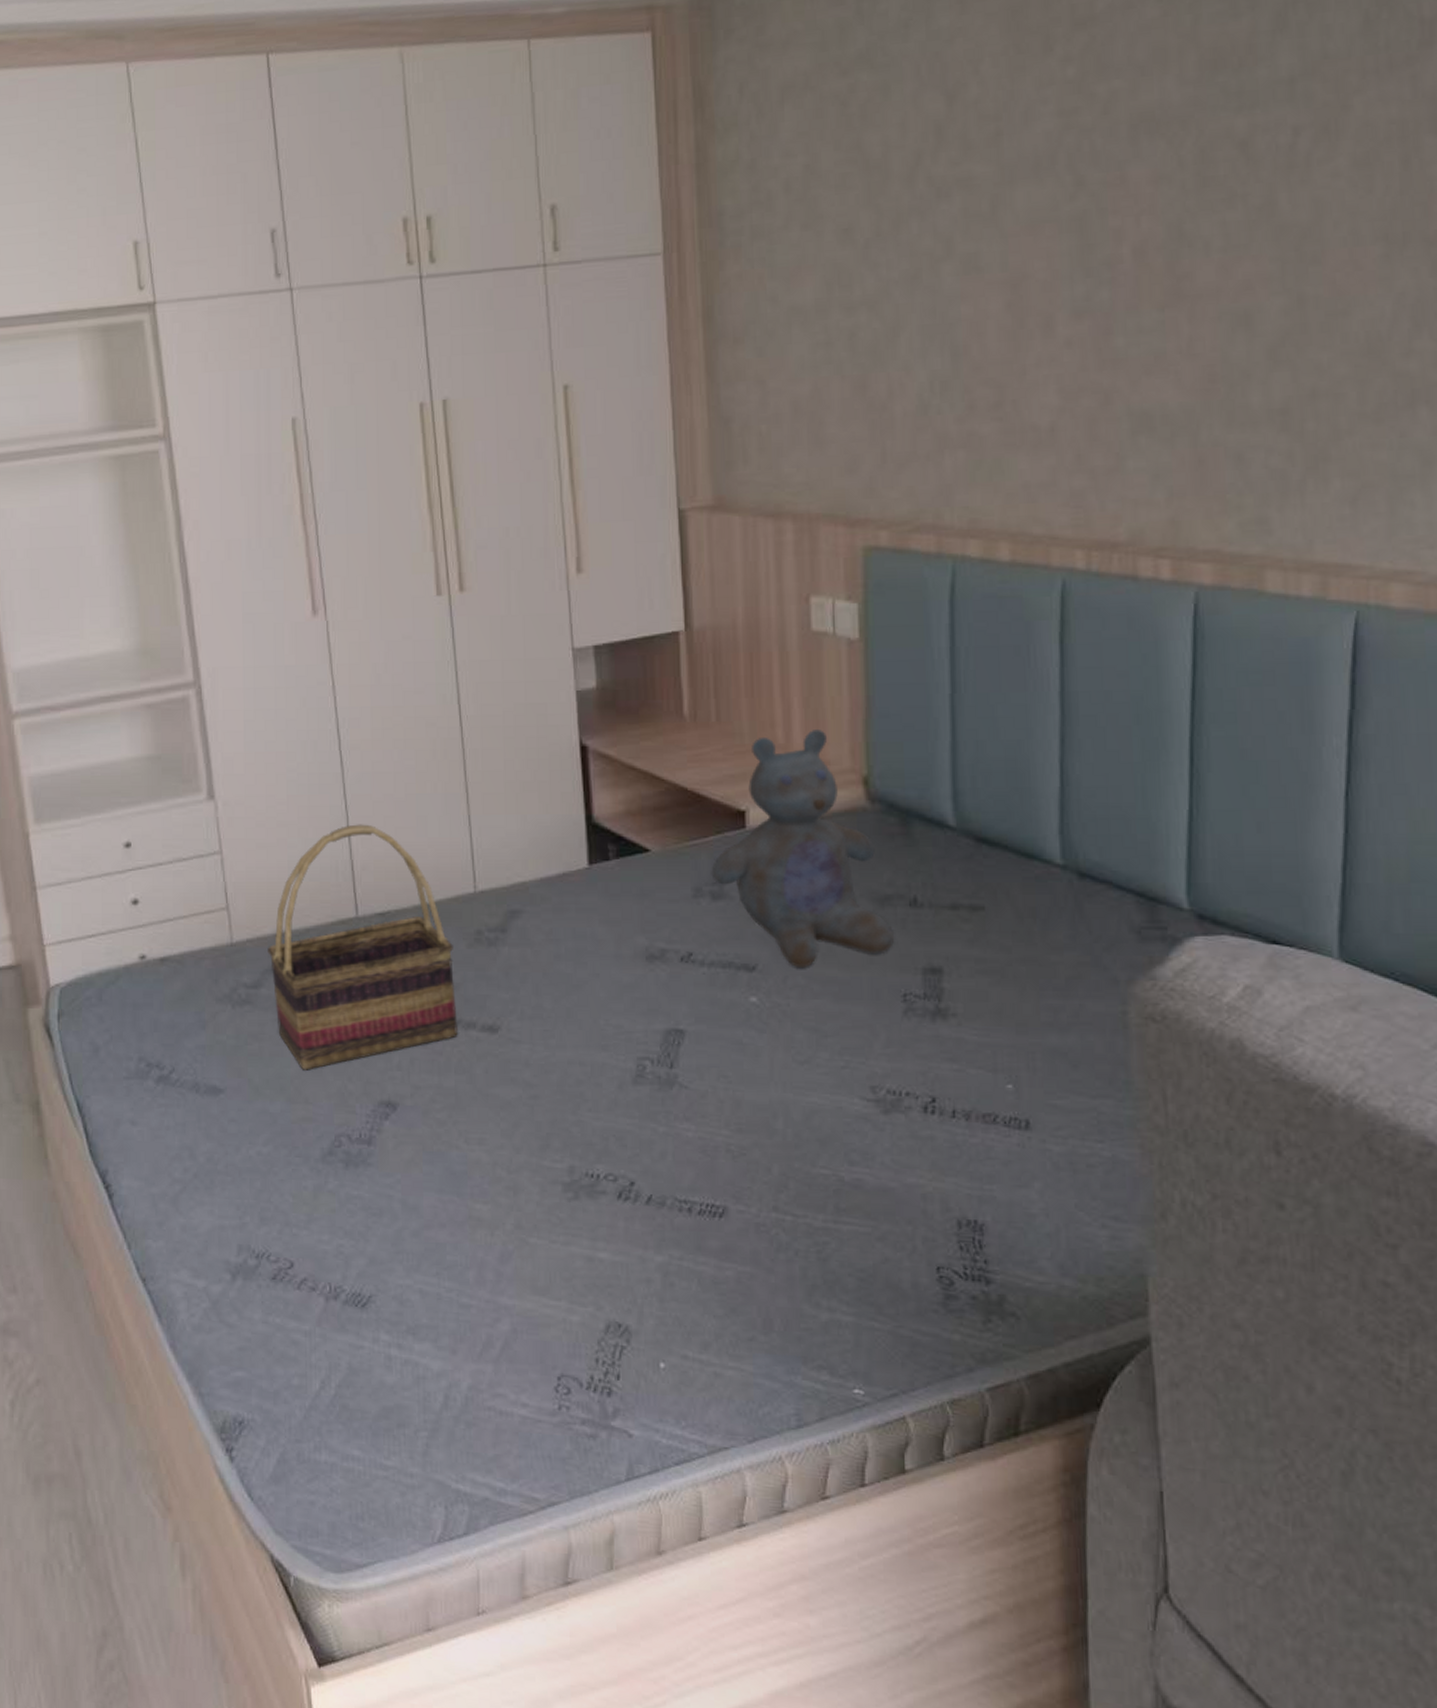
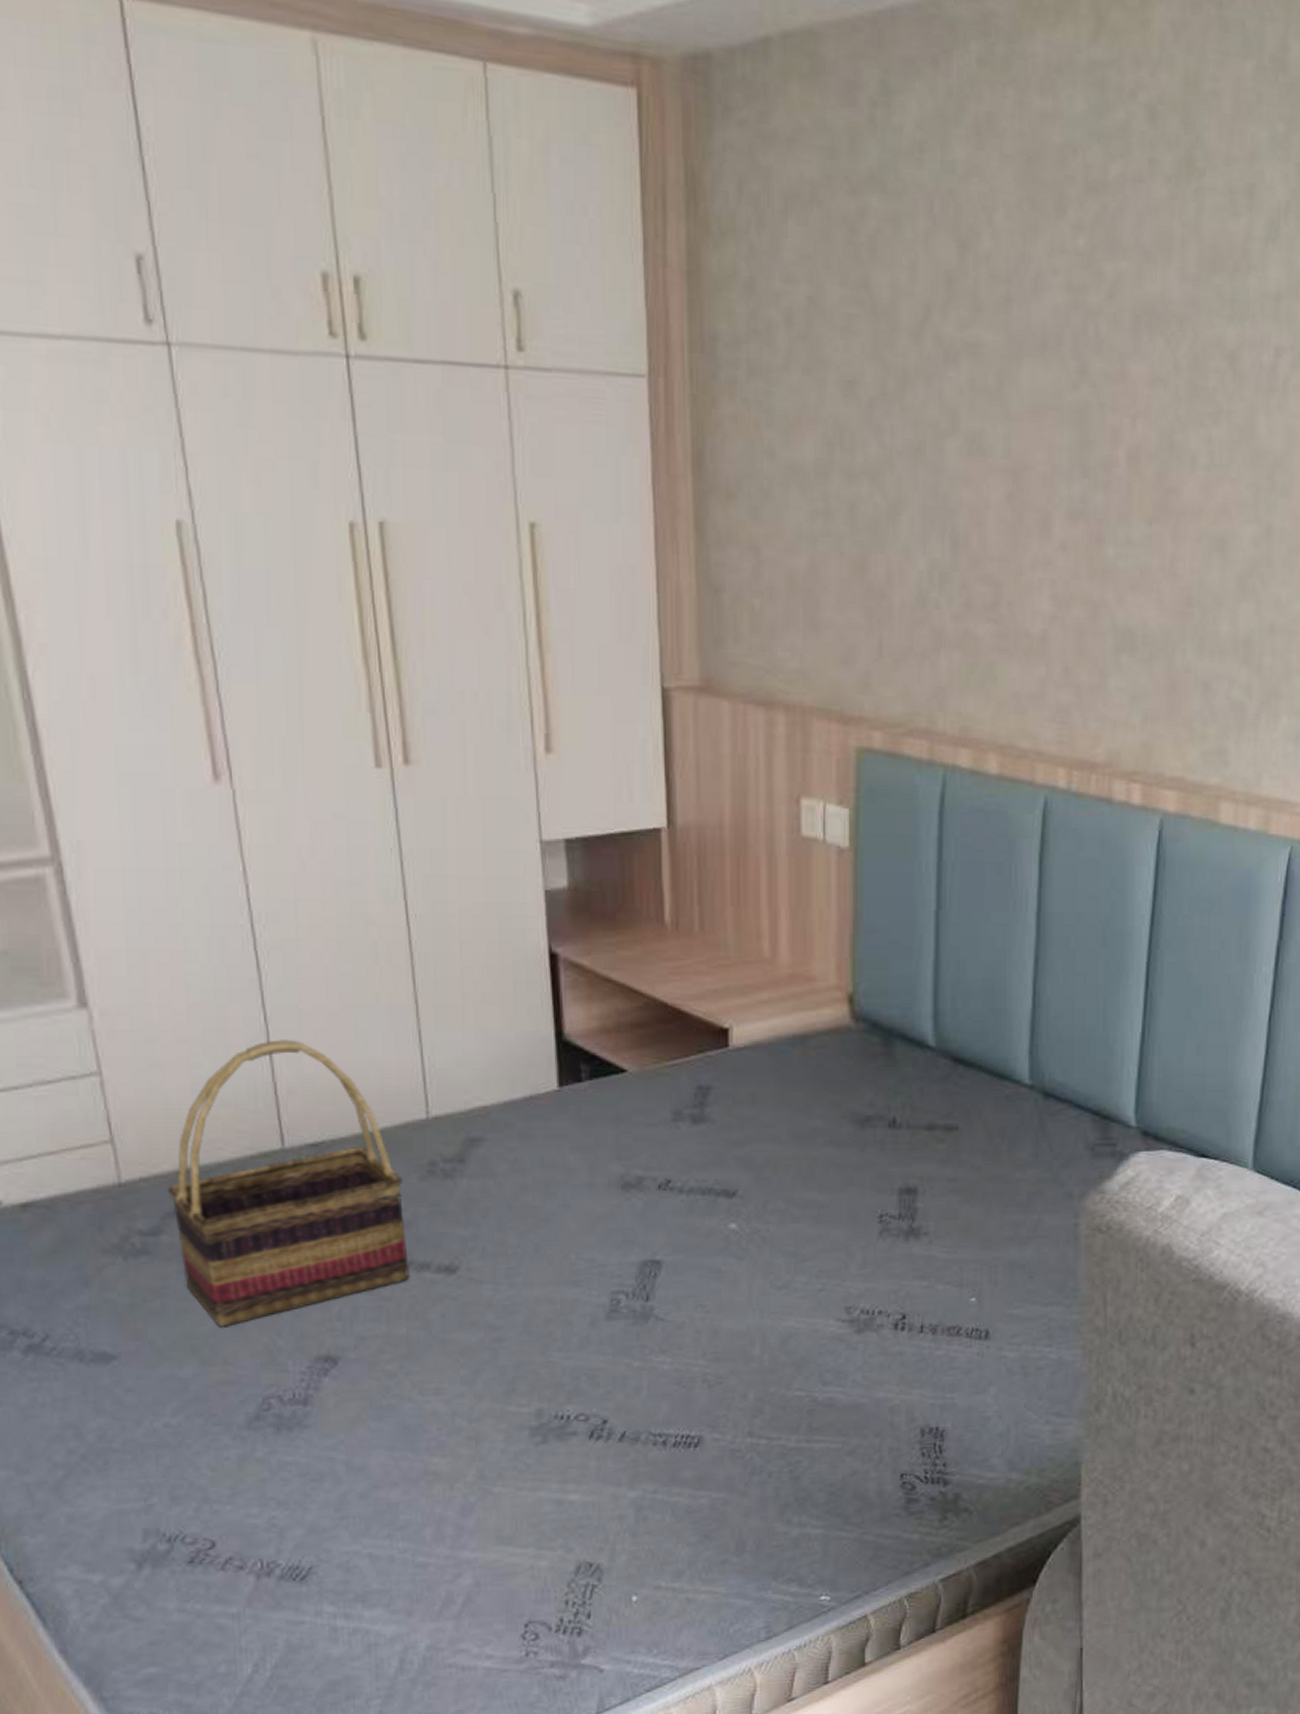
stuffed bear: present [711,730,894,969] -> none [691,943,872,1193]

